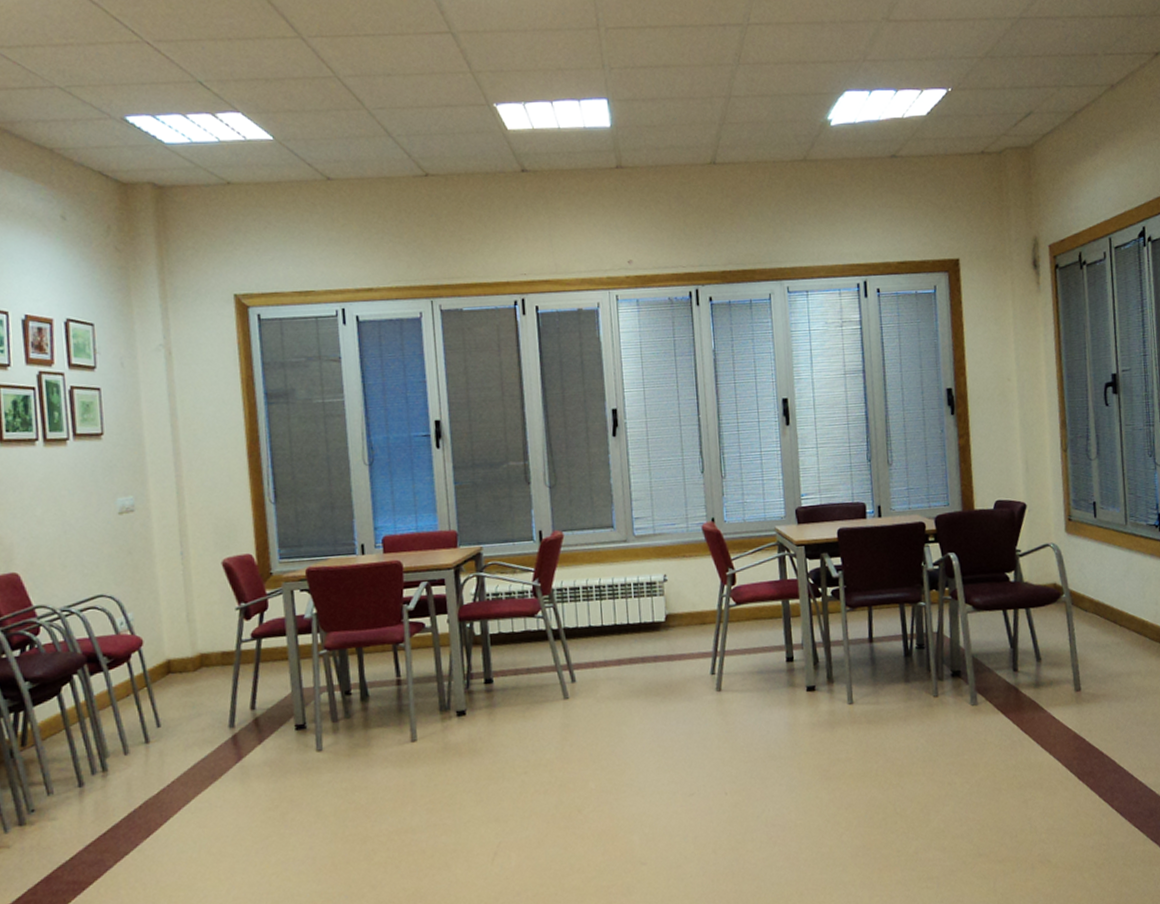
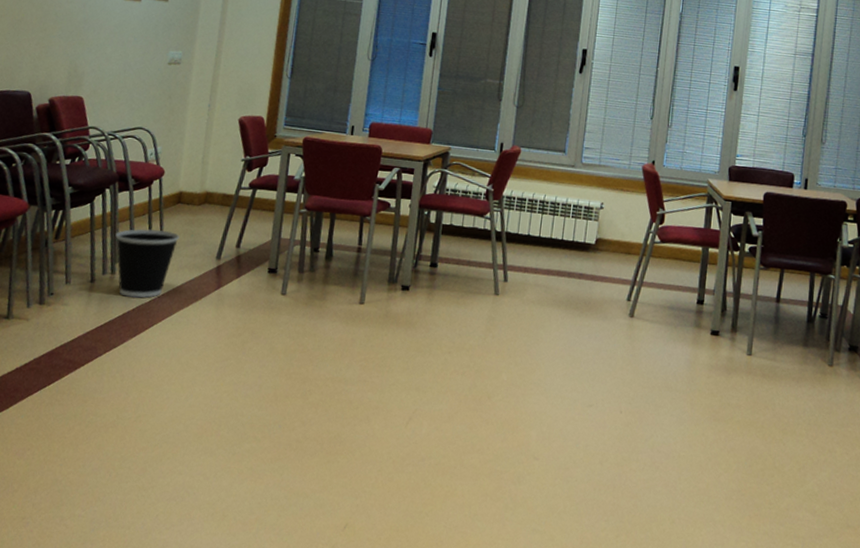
wastebasket: none [97,708,179,794] -> present [115,229,180,298]

